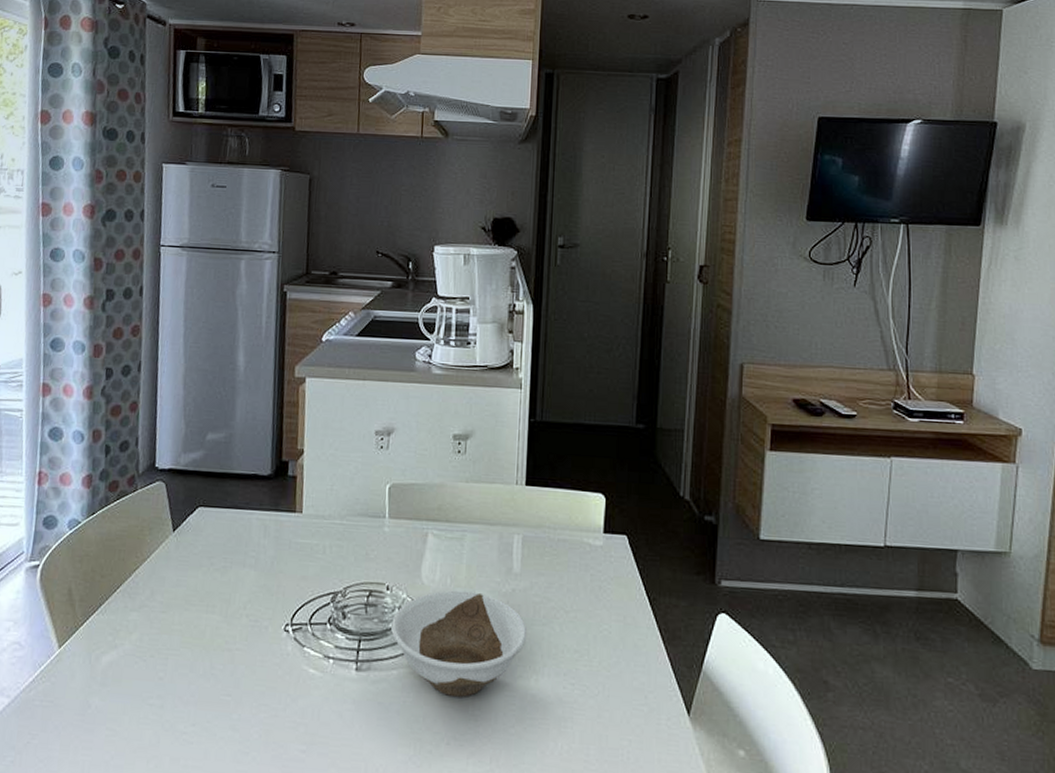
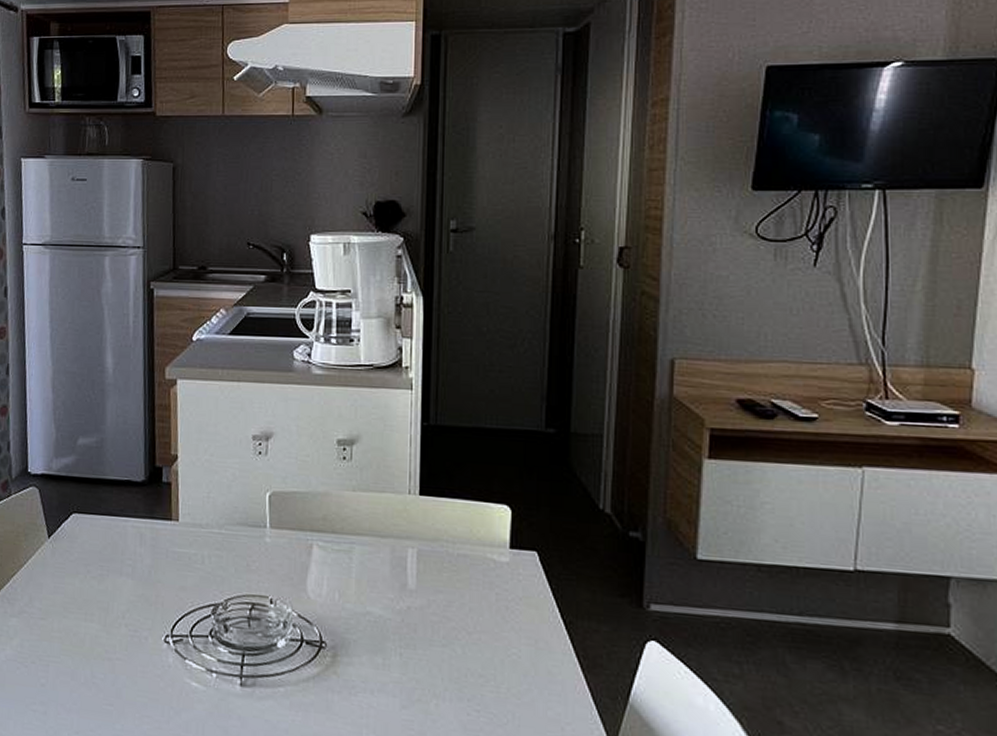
bowl: present [391,590,528,697] -> none [276,605,426,719]

